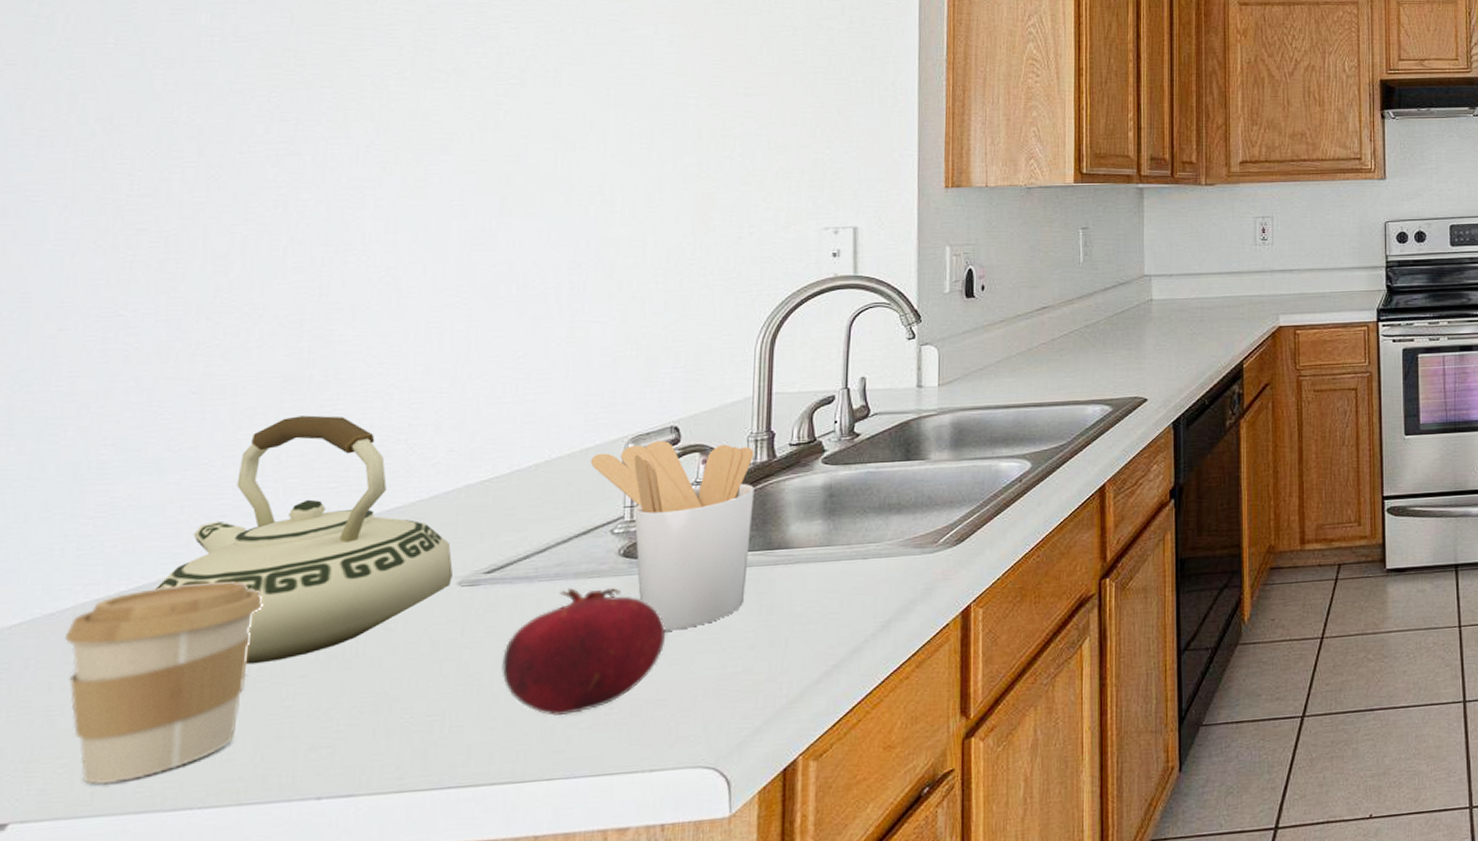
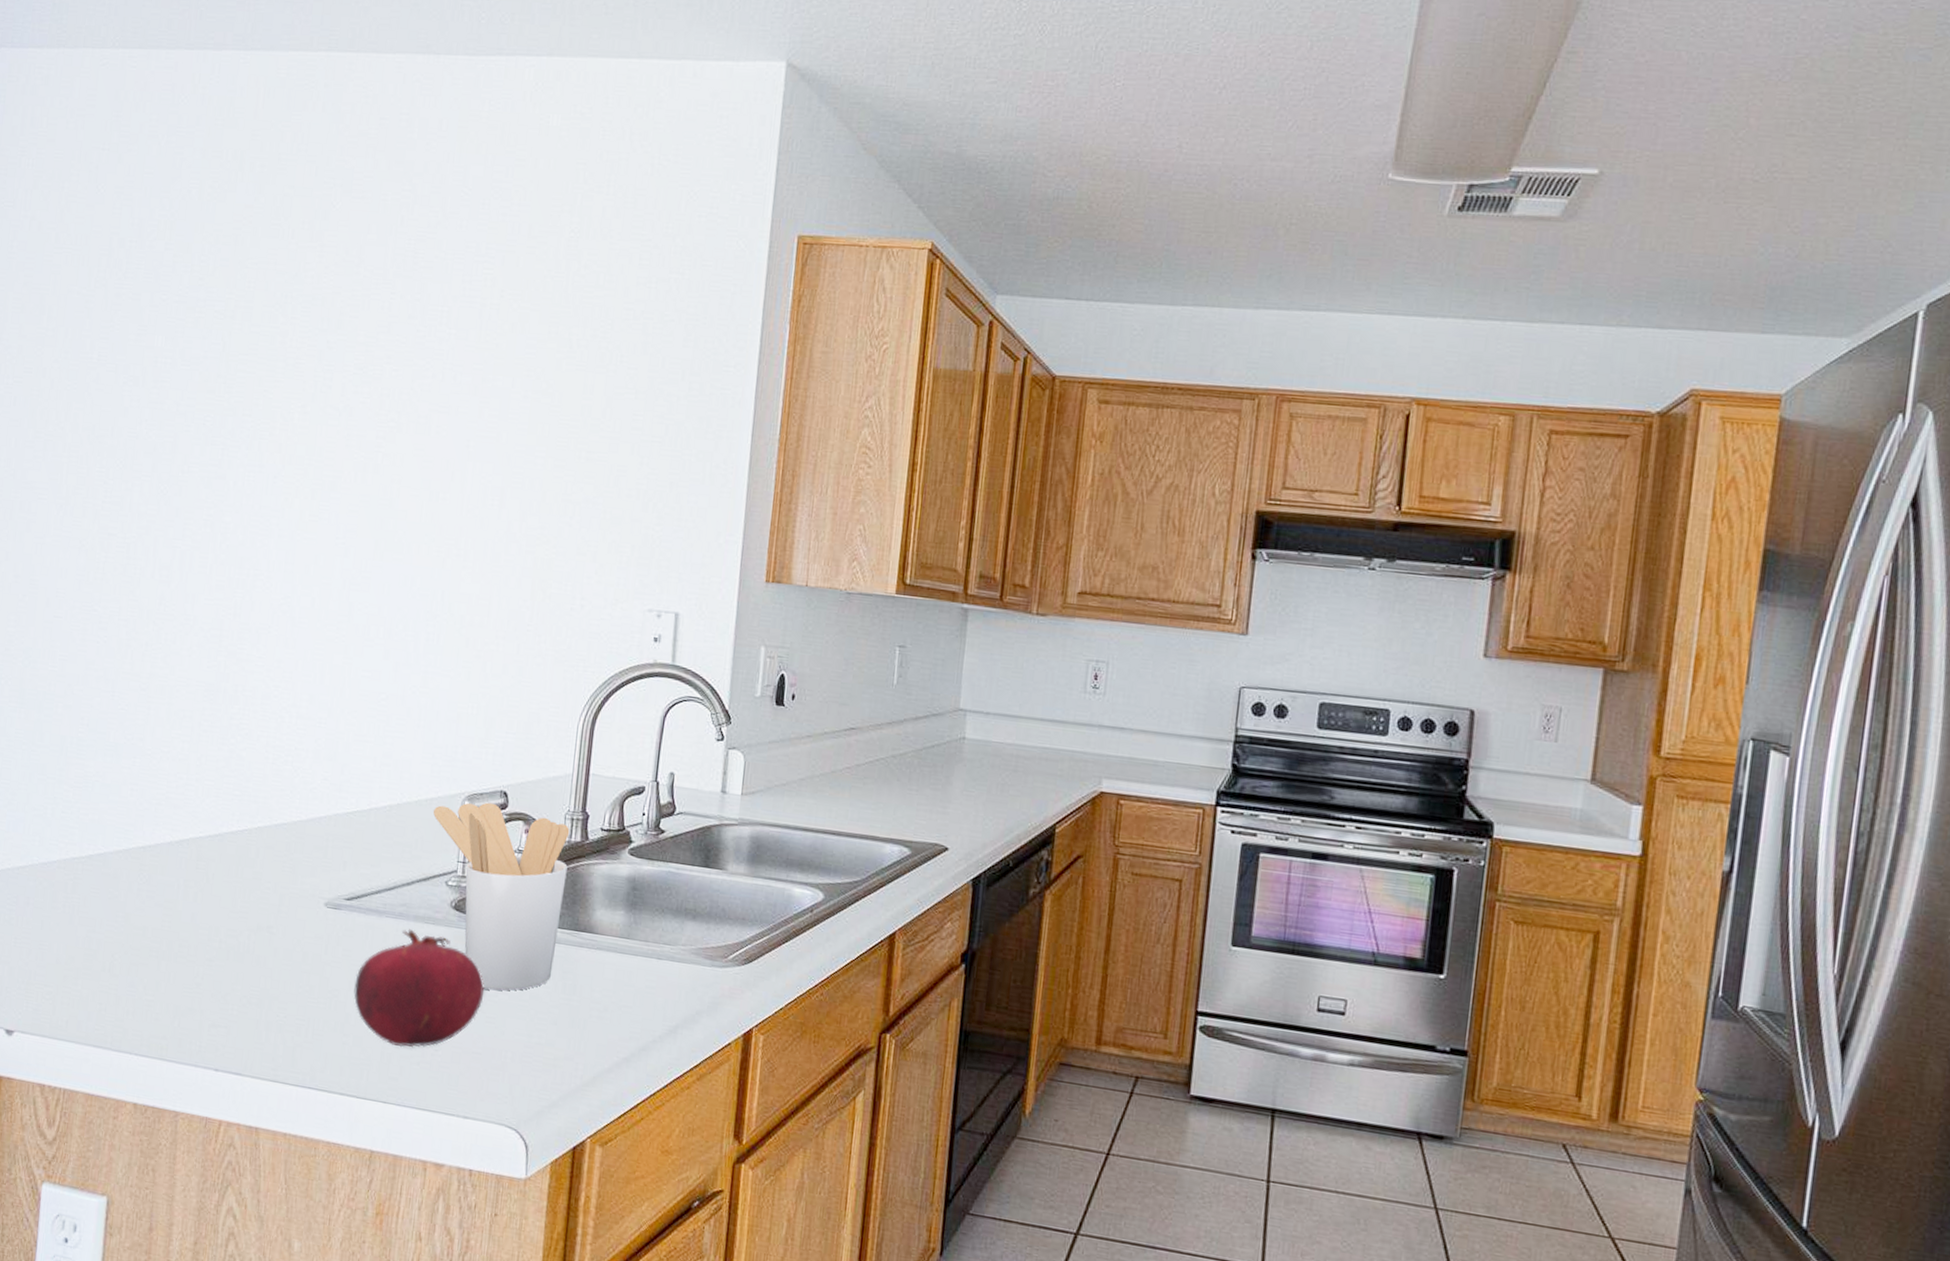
coffee cup: present [64,581,263,785] -> none [52,857,185,1018]
teakettle: present [156,415,453,665] -> none [112,724,322,942]

